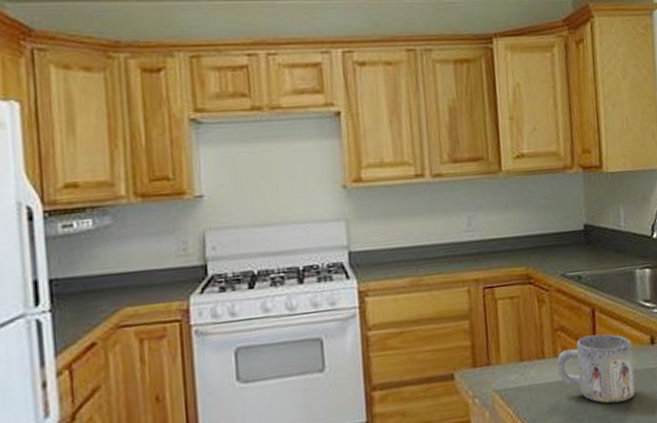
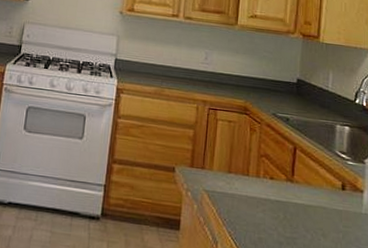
mug: present [556,334,635,403] -> none [257,167,324,231]

